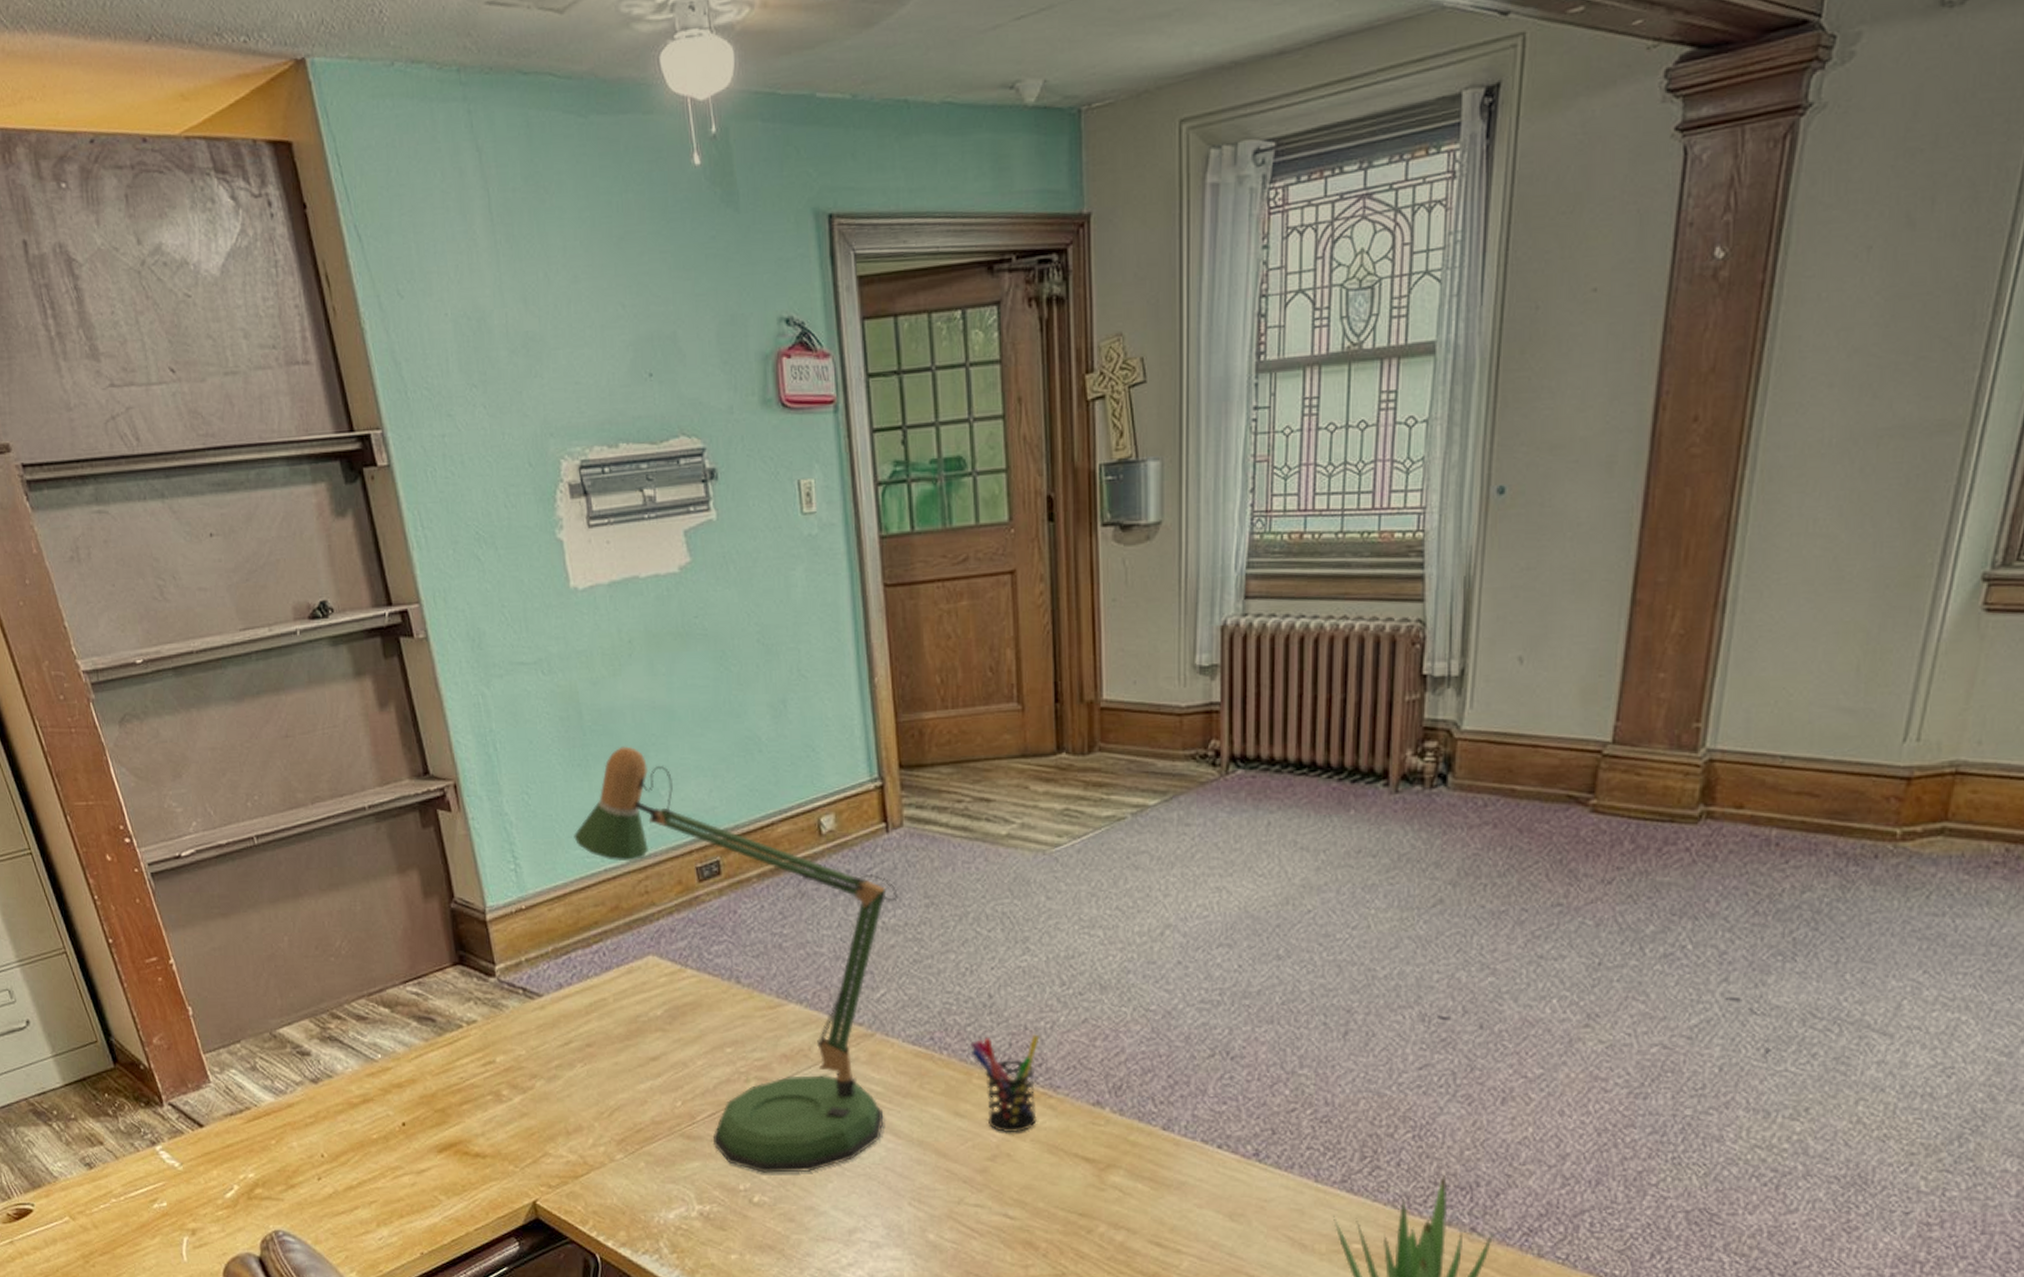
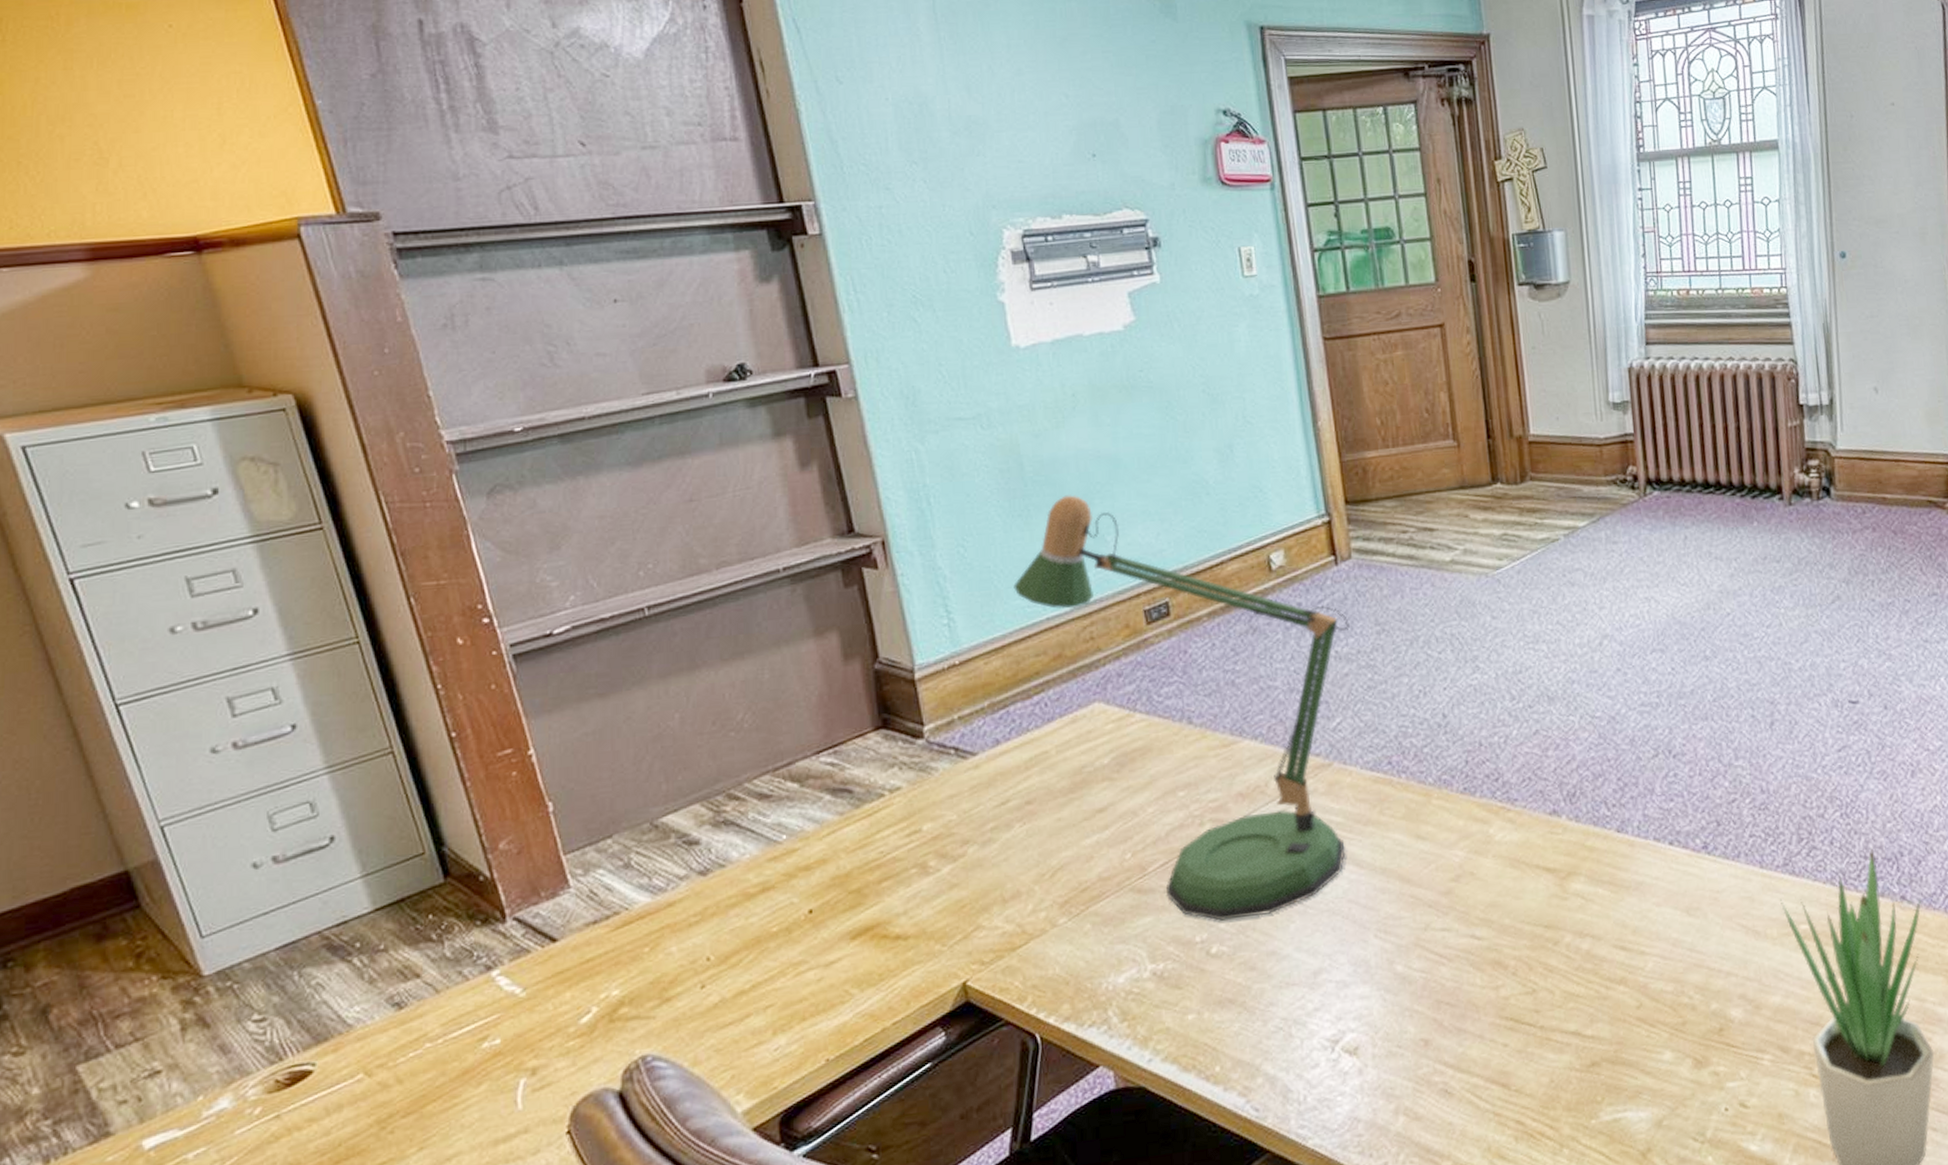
pen holder: present [970,1034,1040,1133] -> none [1428,749,1497,852]

